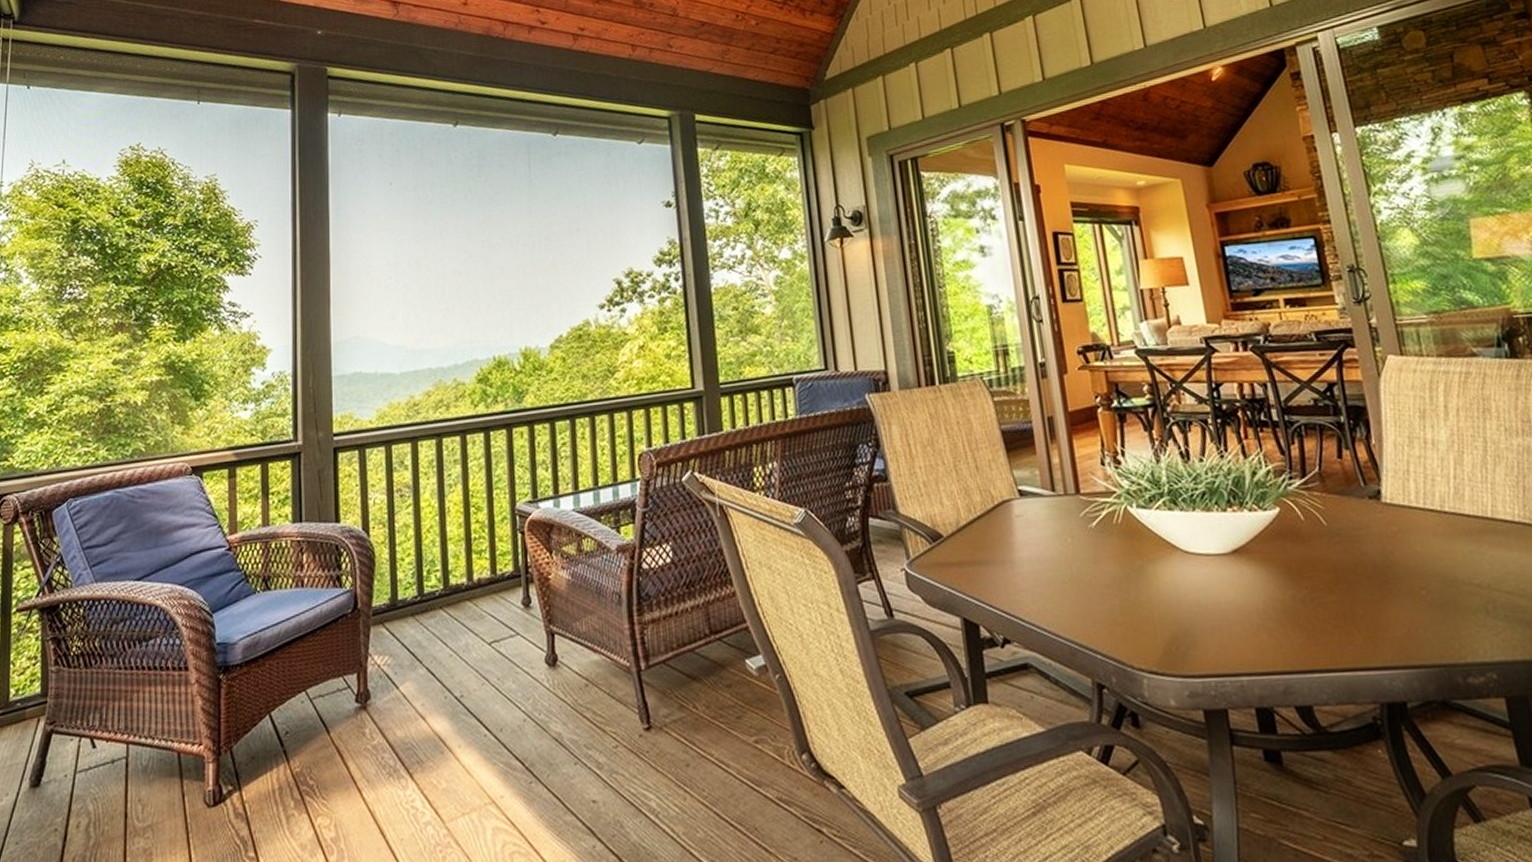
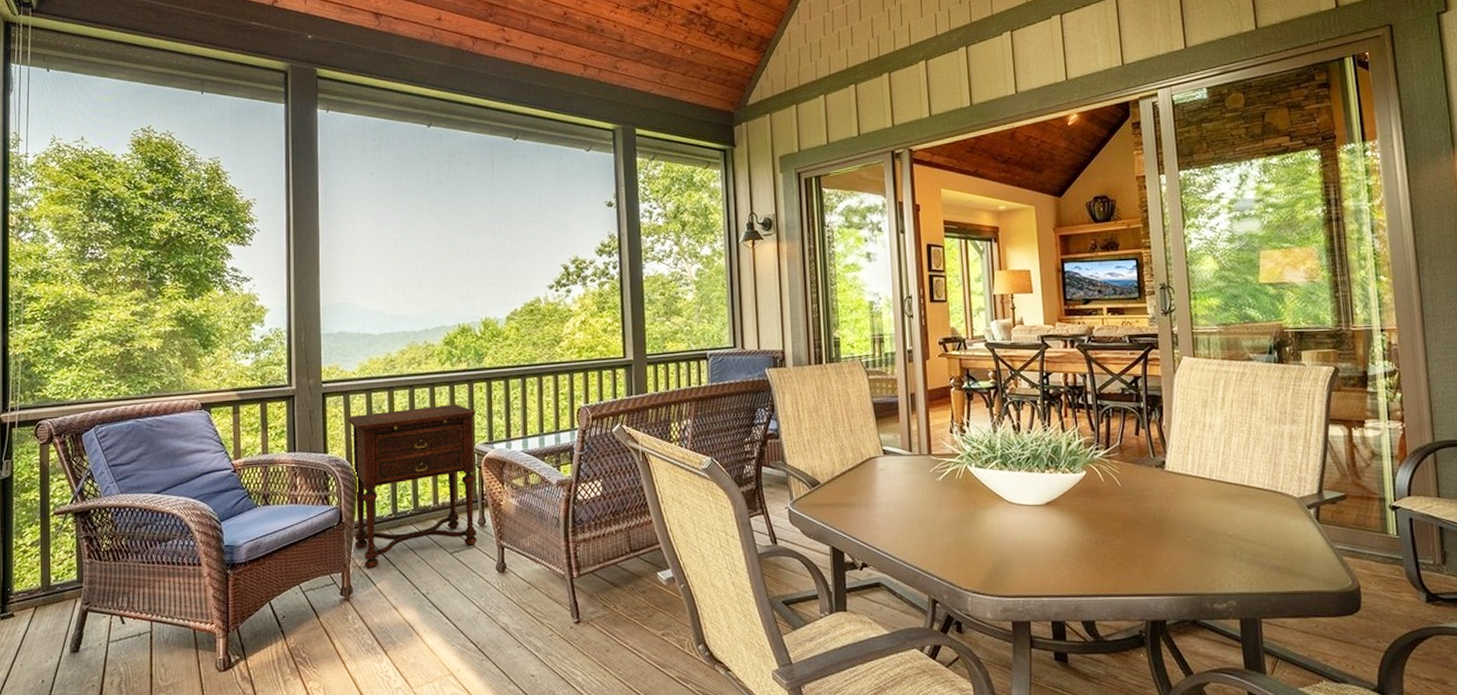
side table: none [363,454,522,667] -> present [347,404,478,569]

